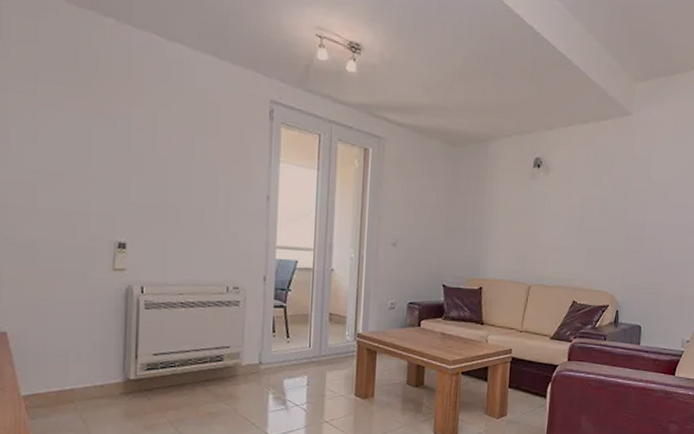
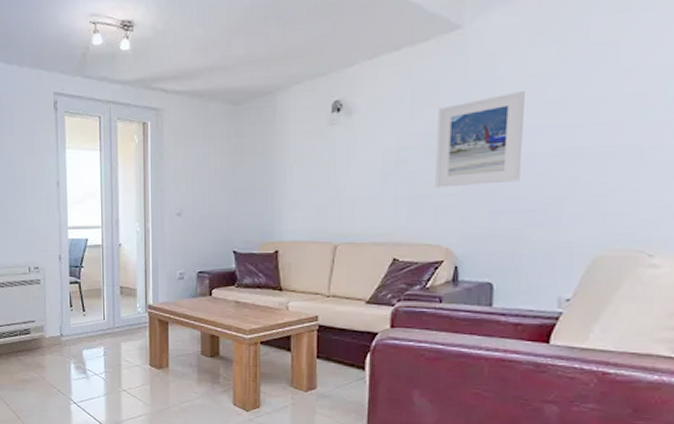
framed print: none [606,173,669,245] -> present [435,91,525,188]

